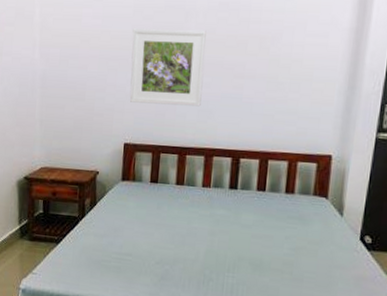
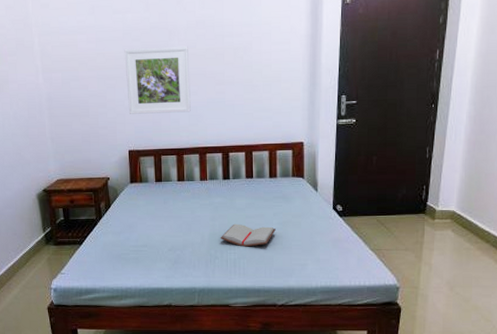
paperback book: none [217,242,286,272] -> present [220,223,276,247]

